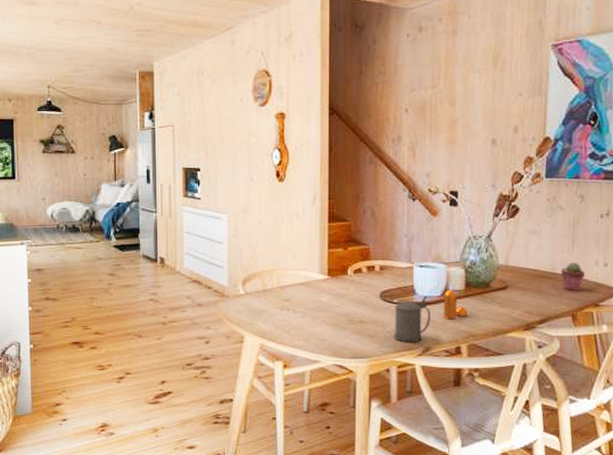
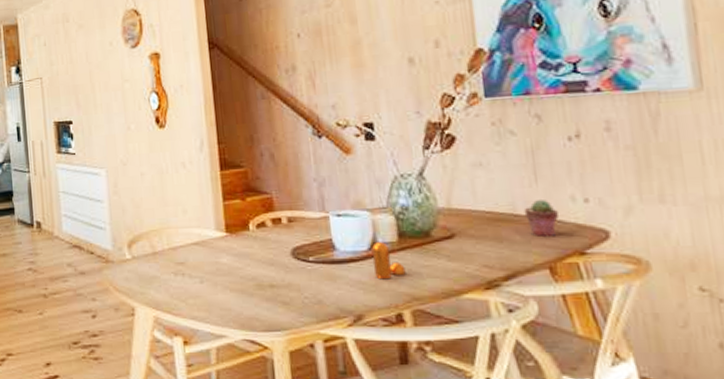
beer stein: present [394,296,431,342] -> none [312,251,359,309]

